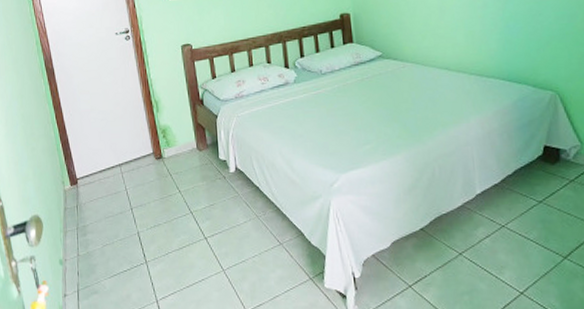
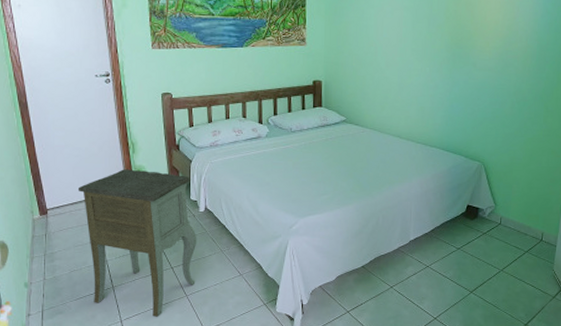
nightstand: none [105,130,231,296] -> present [77,169,197,317]

